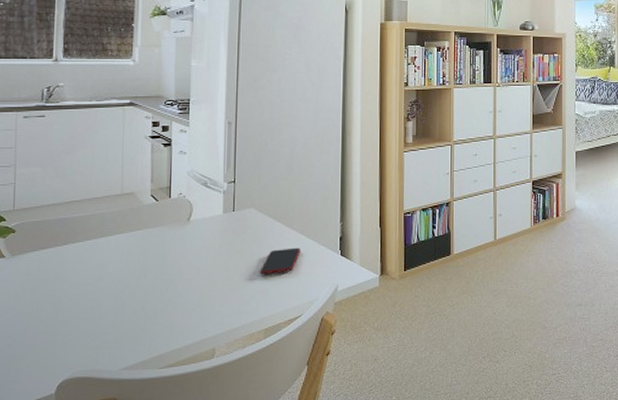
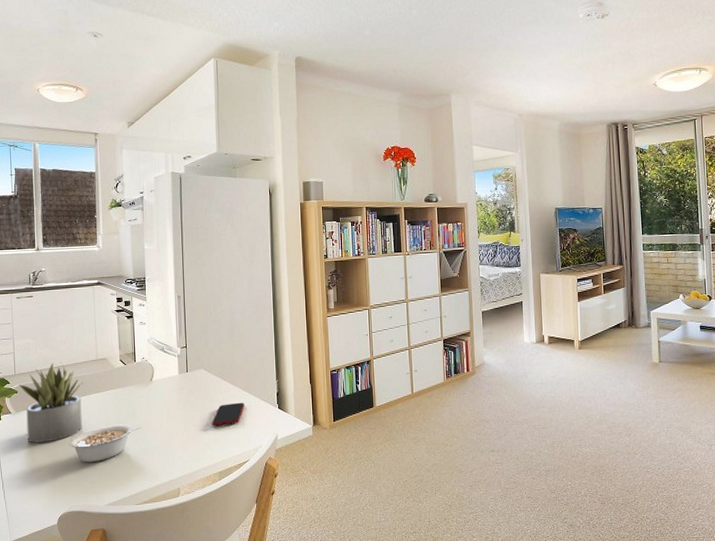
succulent plant: none [18,196,102,294] -> present [19,362,83,443]
legume: none [78,272,172,318] -> present [69,424,141,463]

